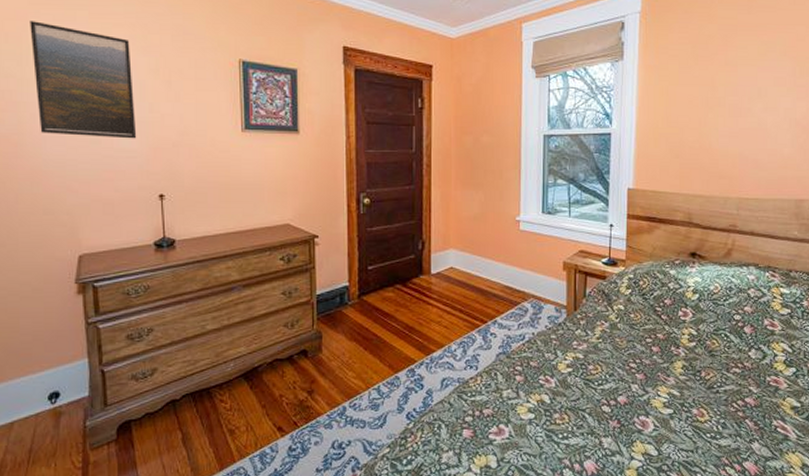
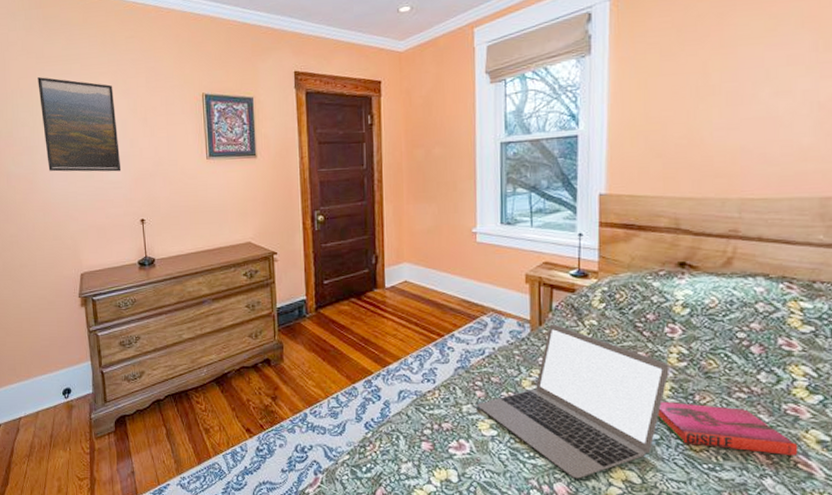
laptop: none [517,309,682,455] -> present [478,324,669,479]
hardback book: none [672,378,778,422] -> present [658,401,798,457]

